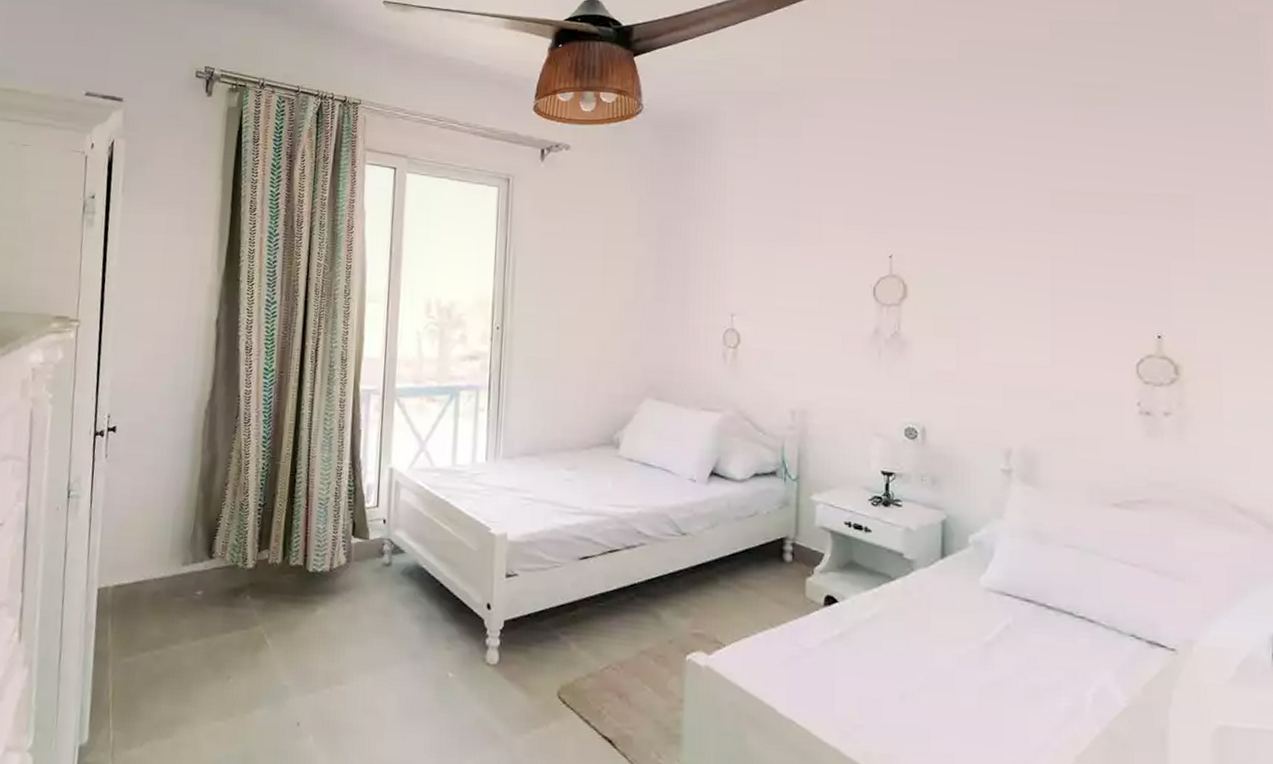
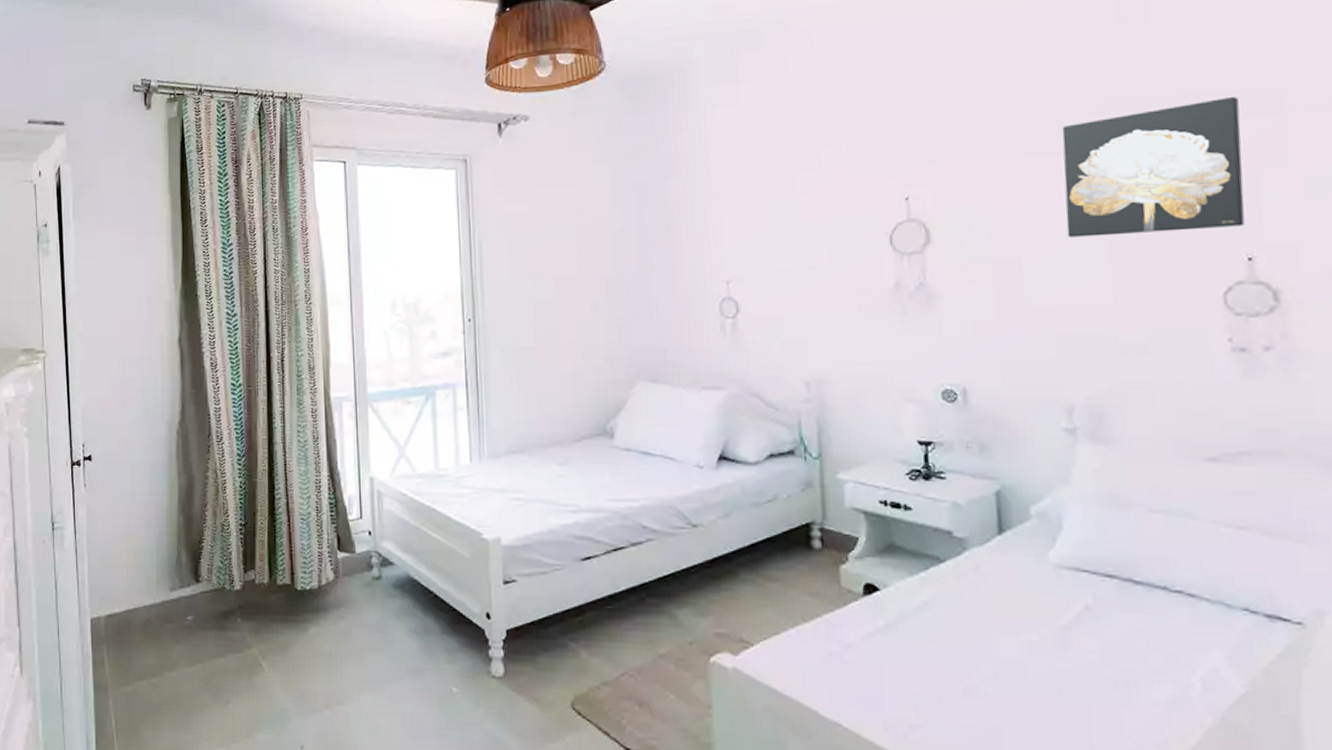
wall art: none [1018,198,1161,309] -> present [1062,96,1245,238]

